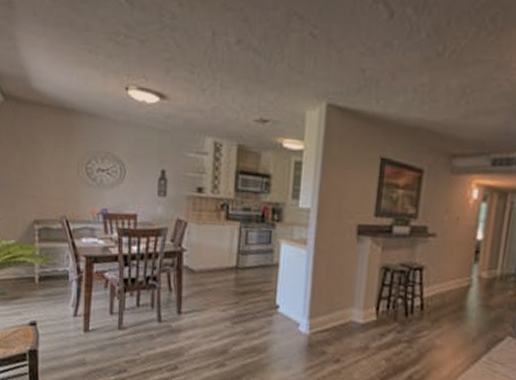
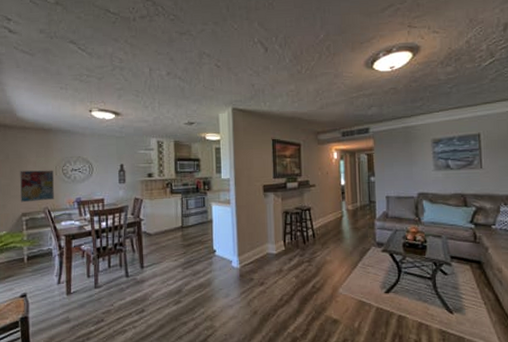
wall art: none [32,163,76,208] -> present [20,170,54,203]

